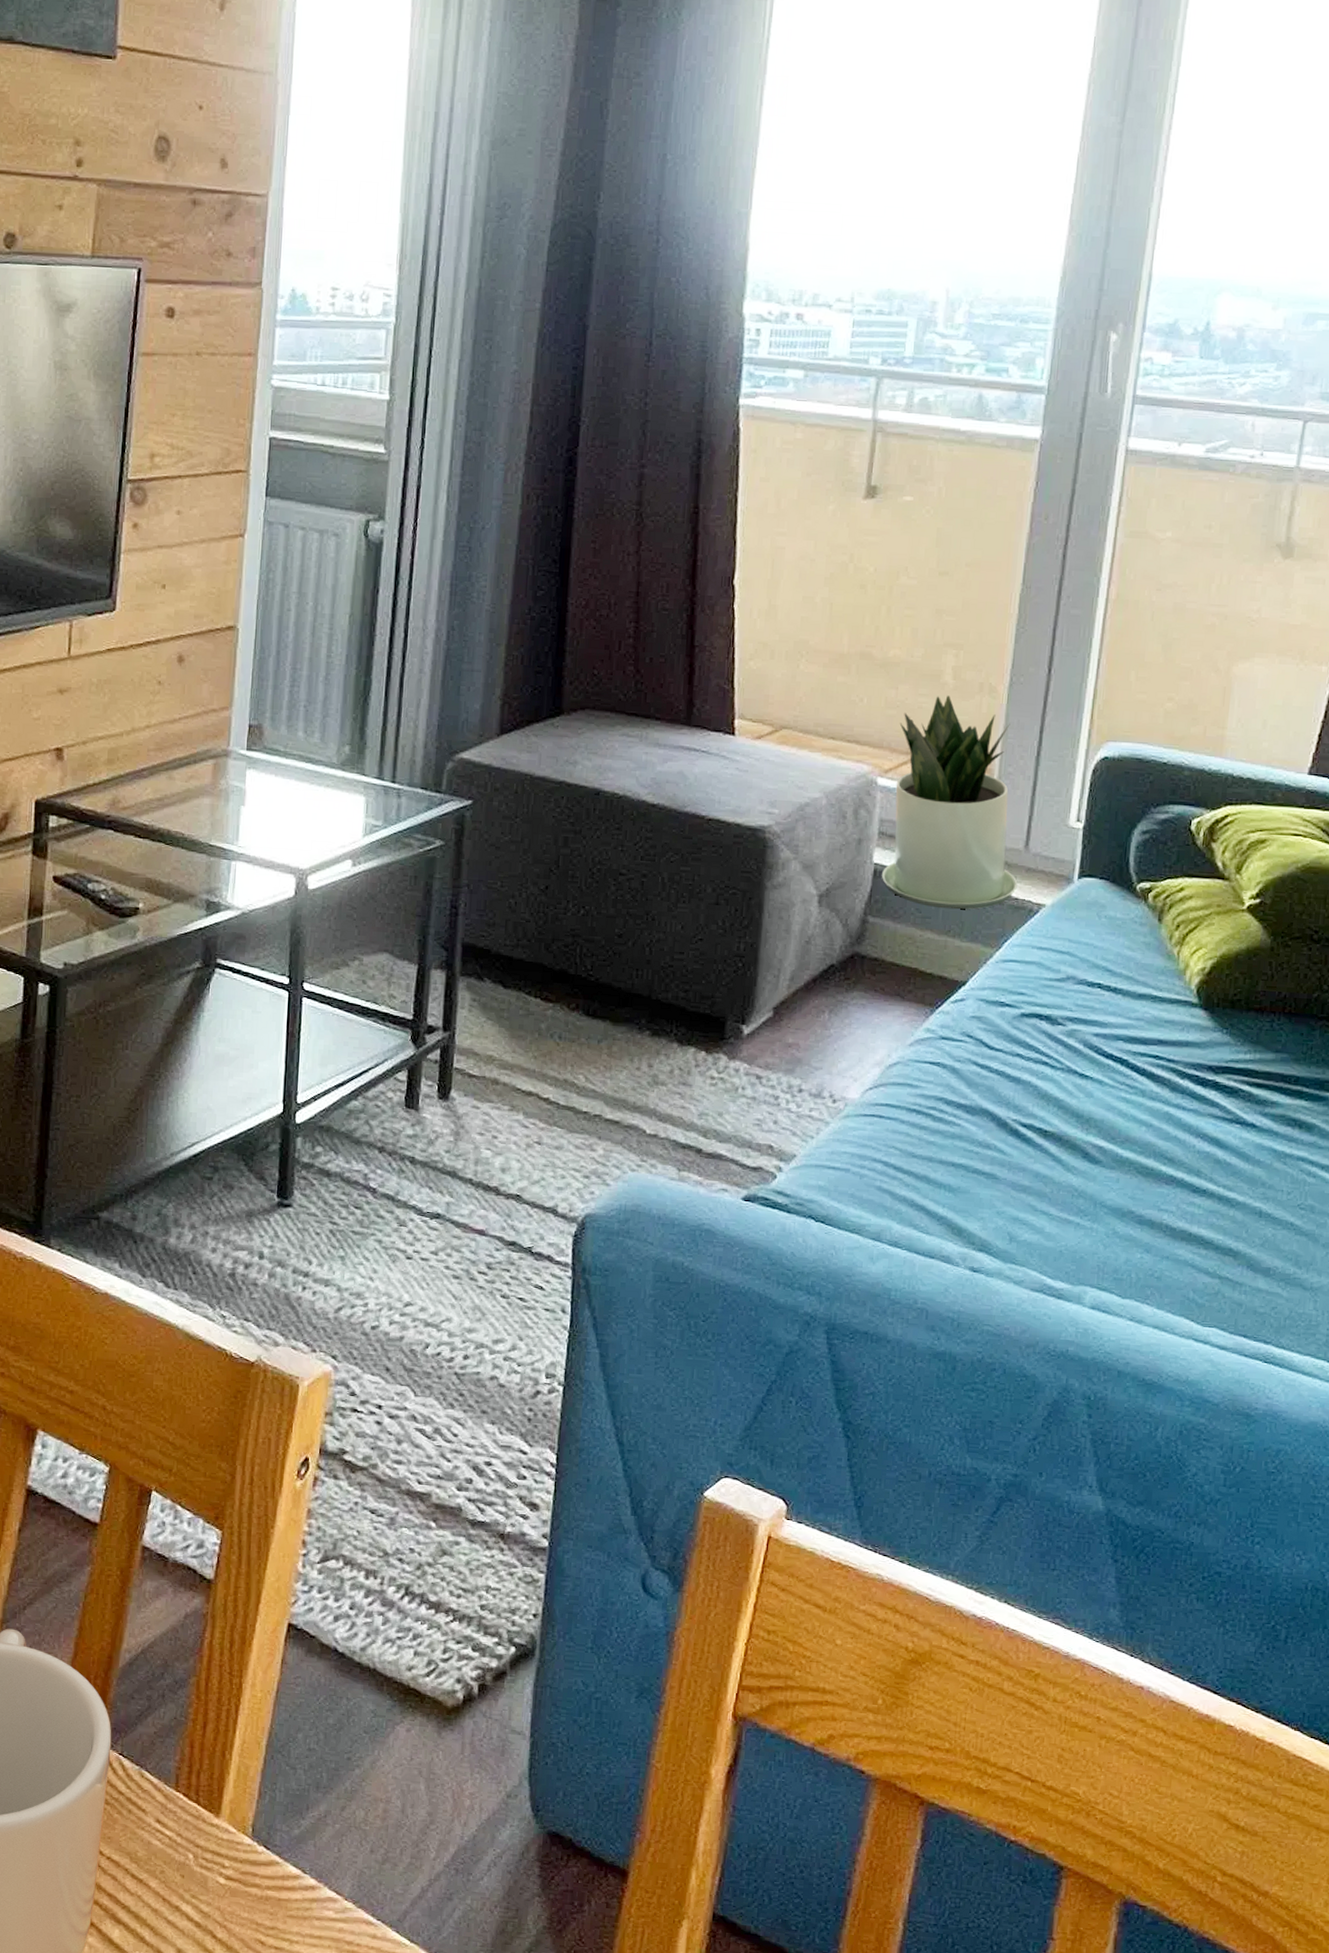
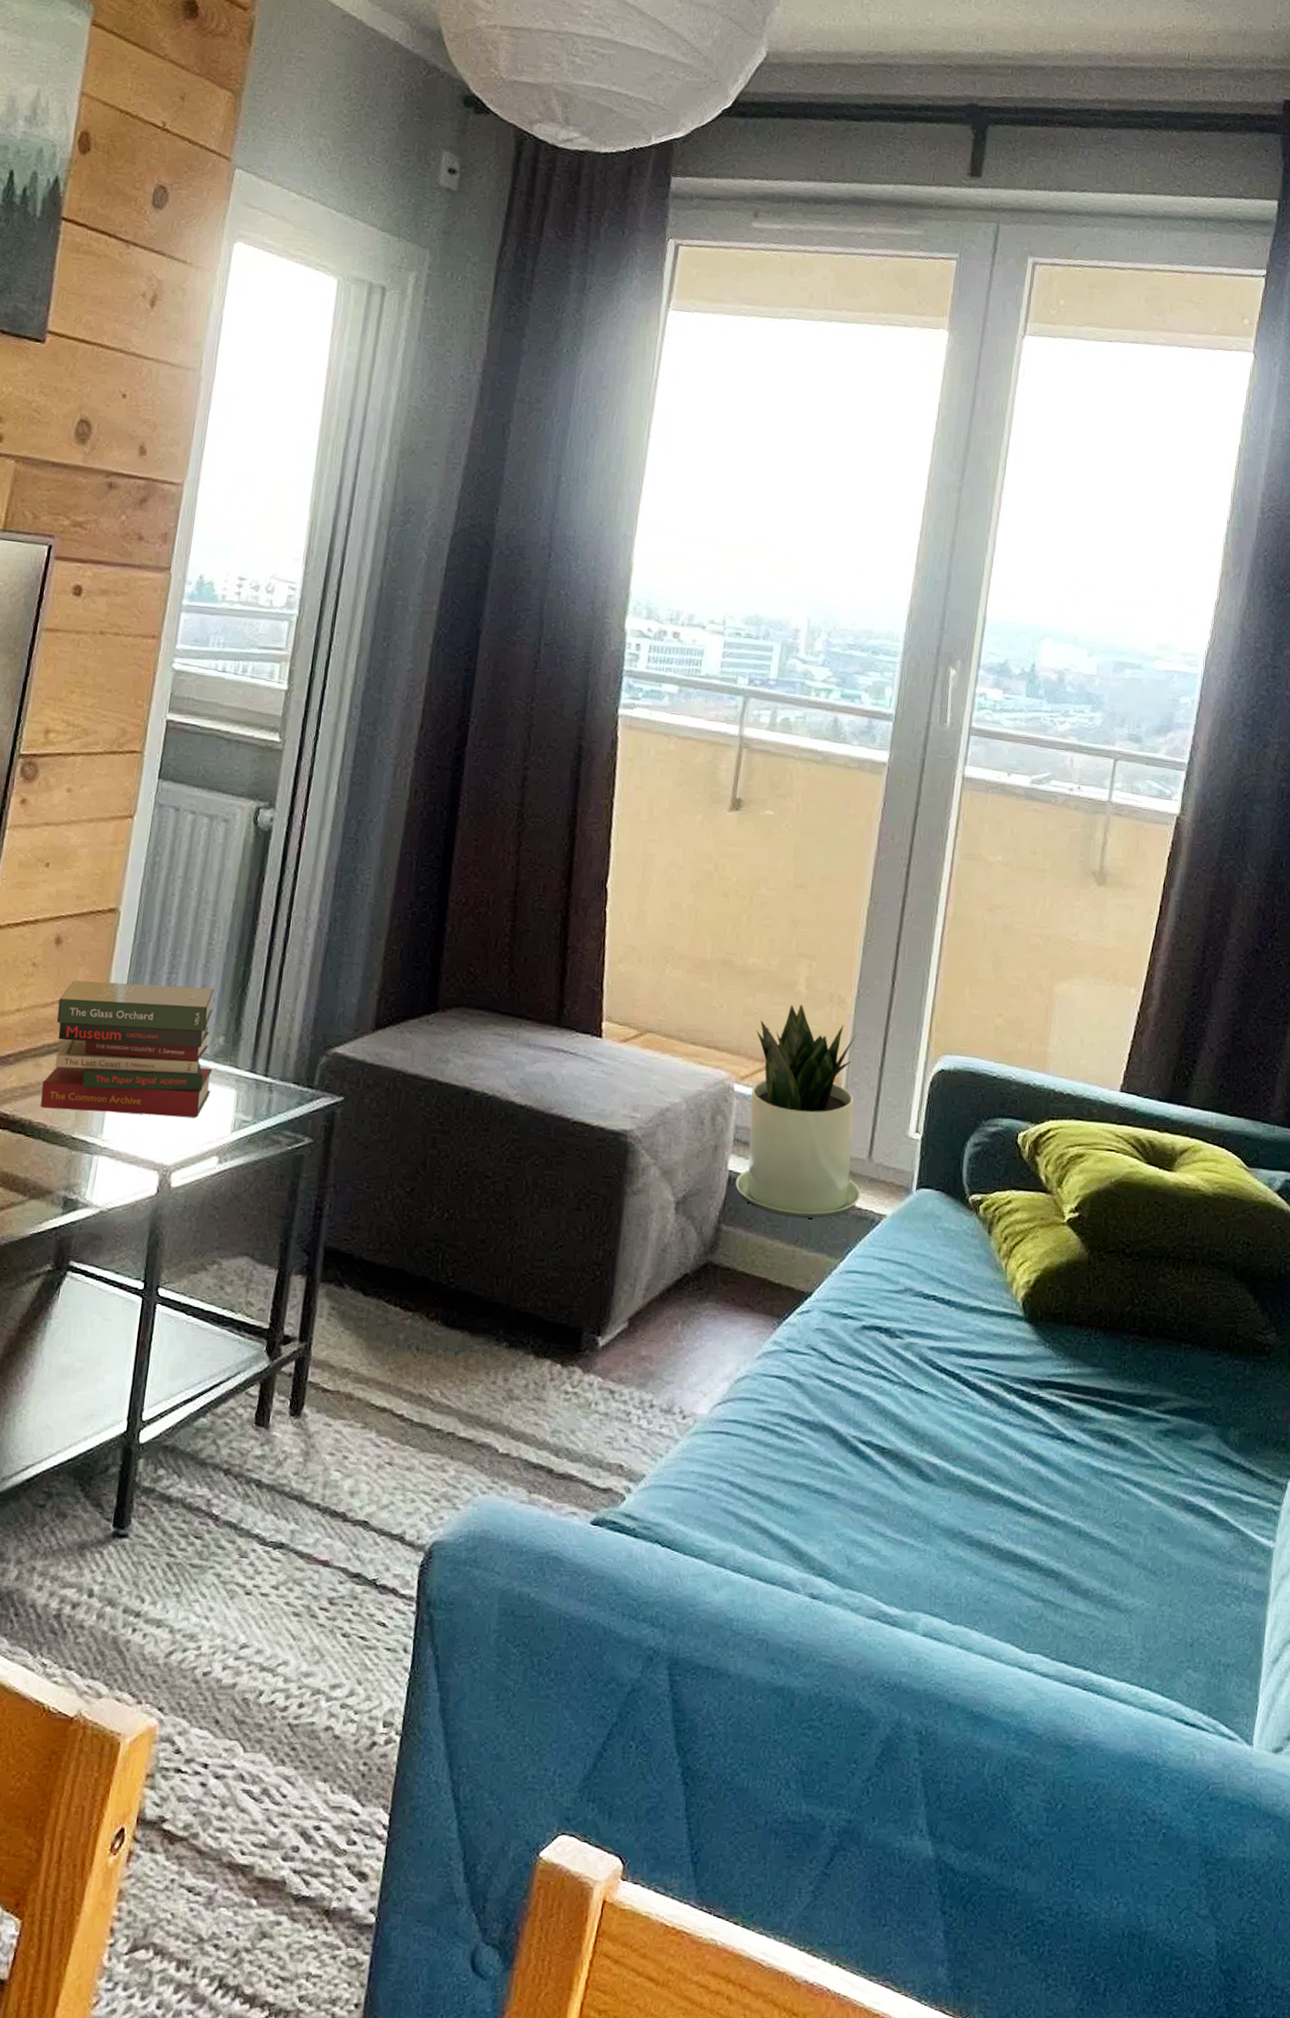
books: none [176,696,341,824] -> present [40,980,214,1118]

